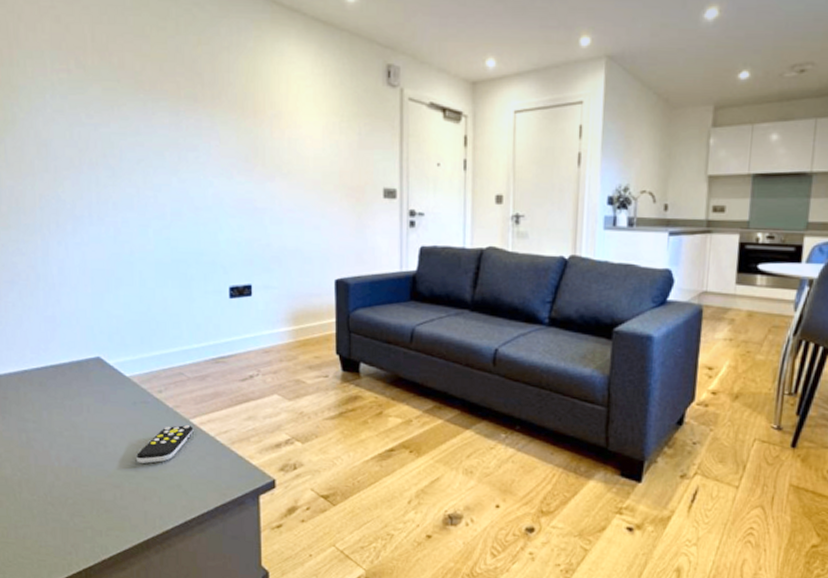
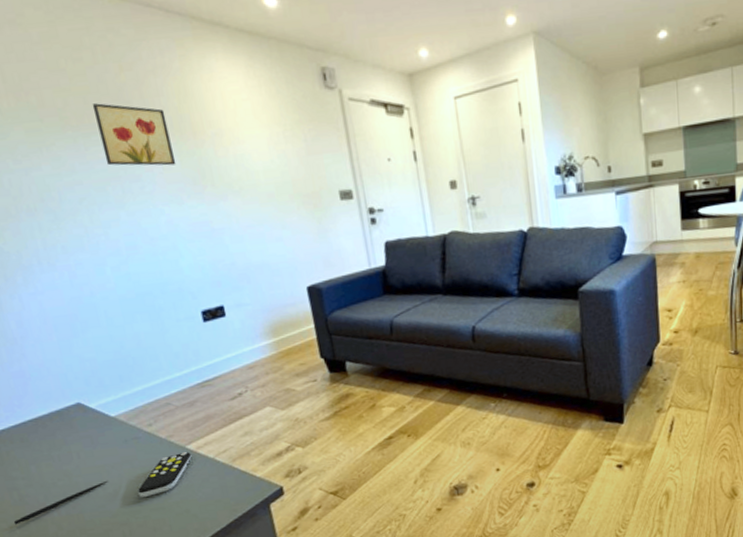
pen: none [17,439,110,467] -> present [13,480,108,525]
wall art: none [166,71,233,140] -> present [92,103,176,166]

